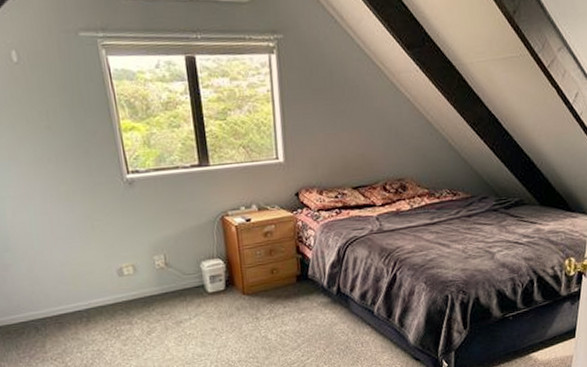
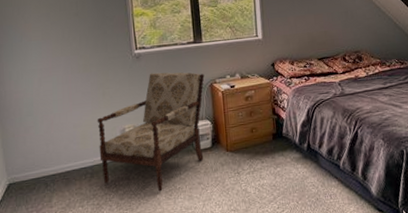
armchair: none [87,202,217,338] -> present [97,72,205,192]

